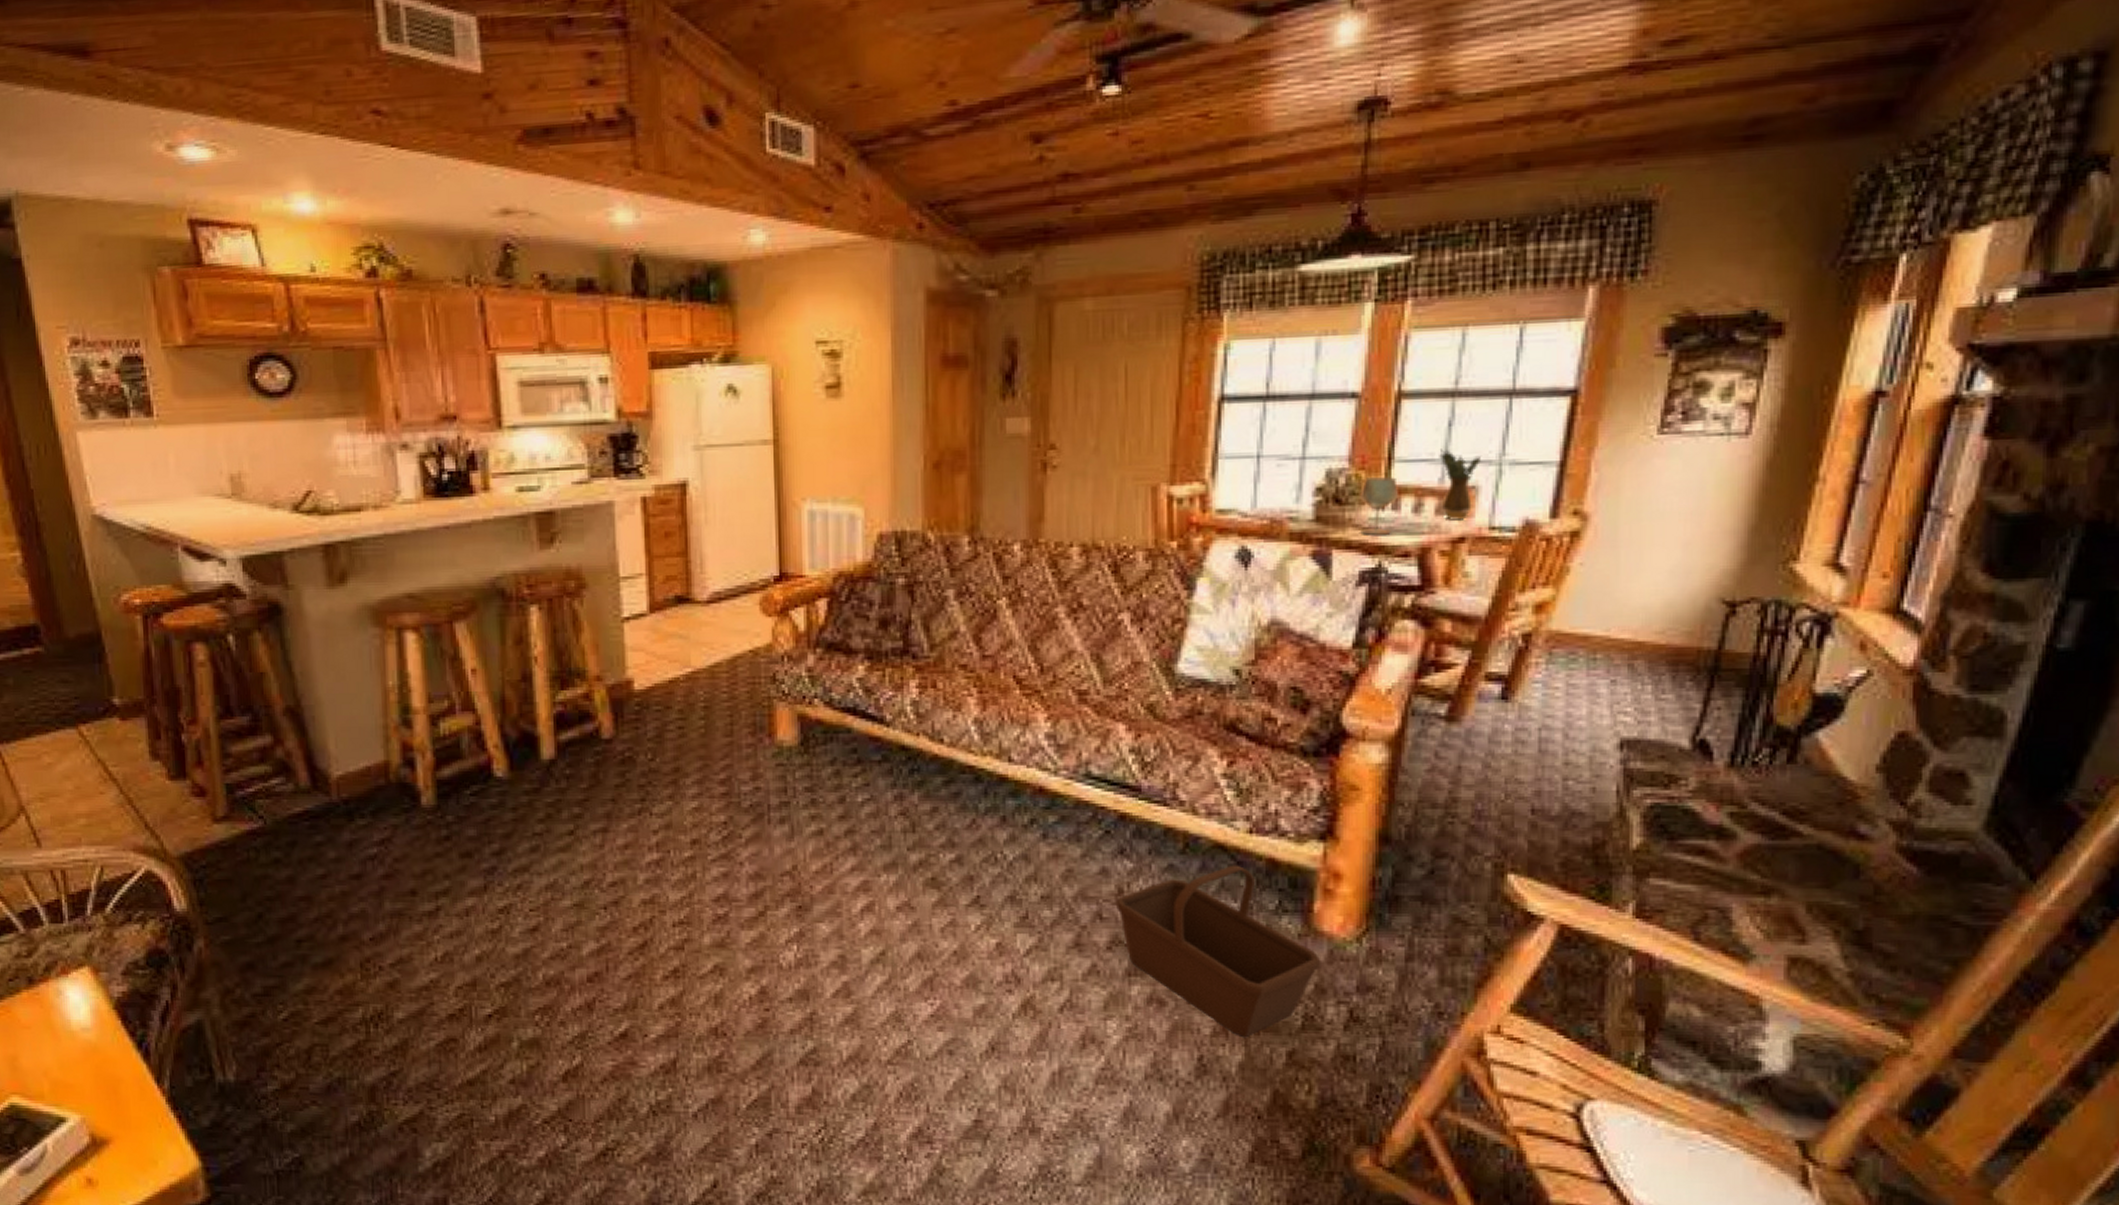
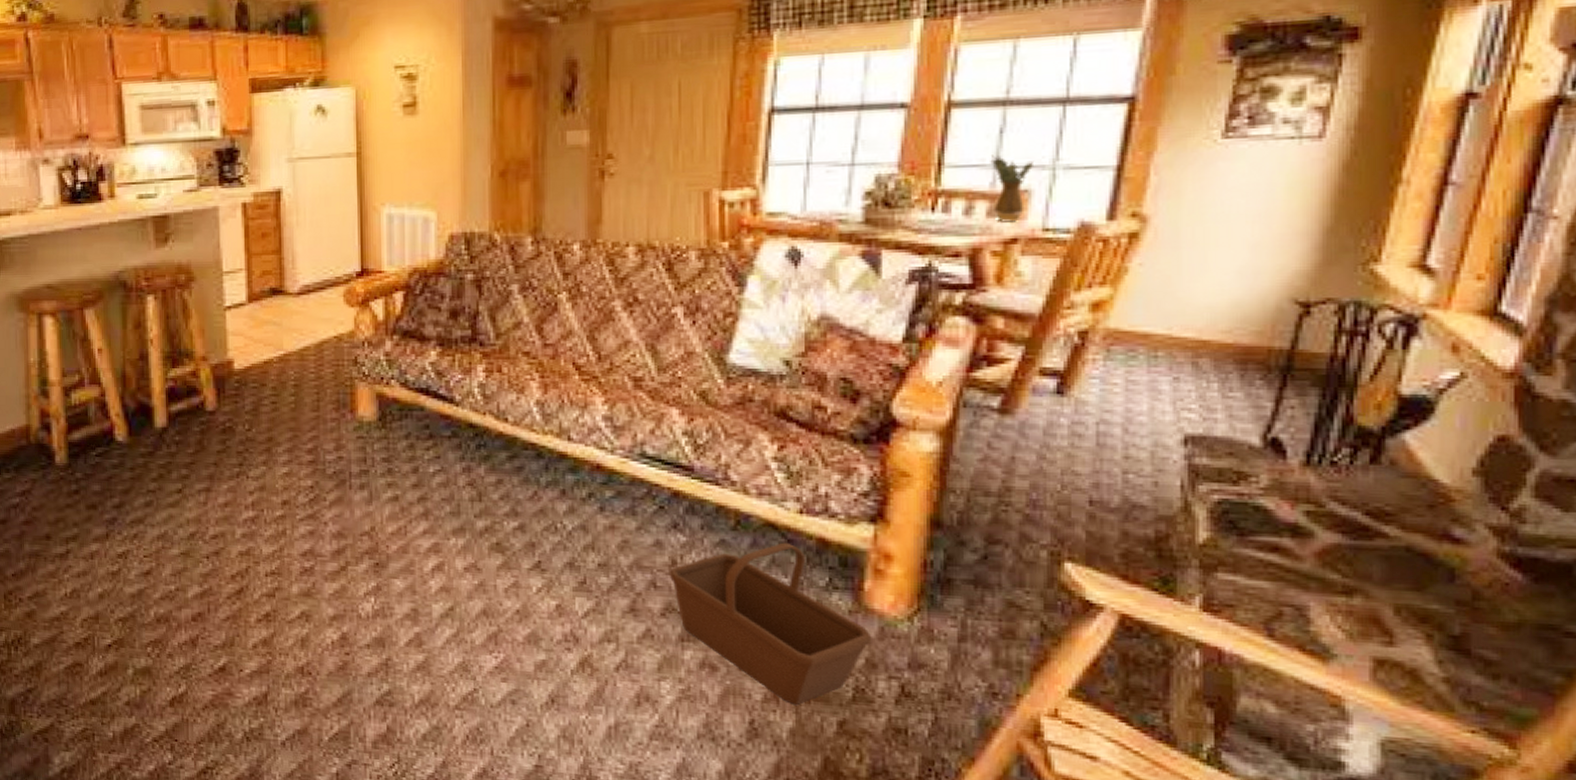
wine glass: present [1360,476,1398,535] -> none [910,180,948,236]

